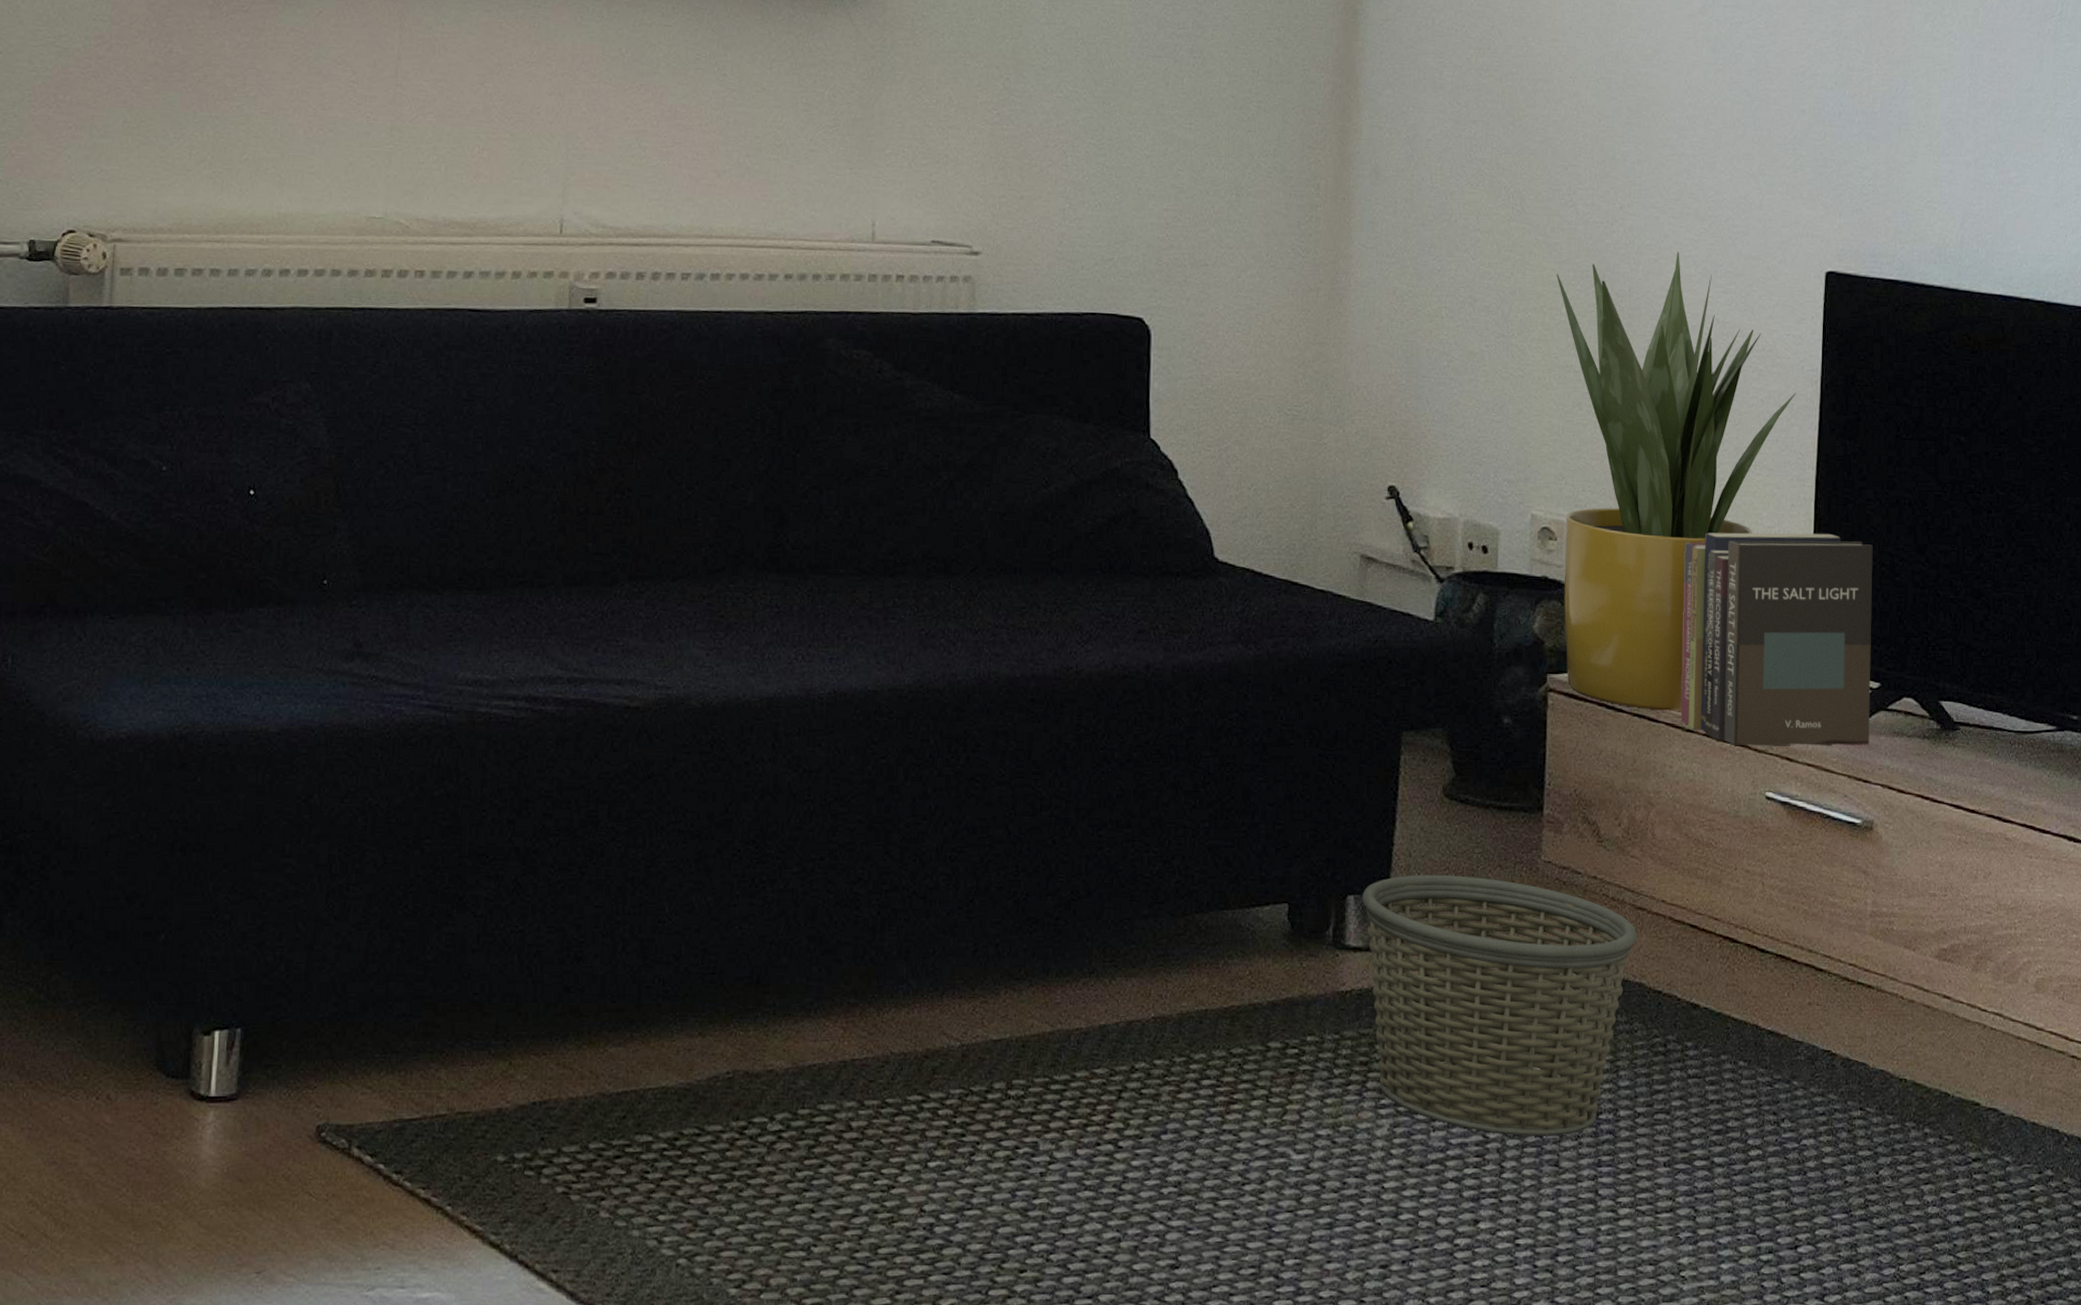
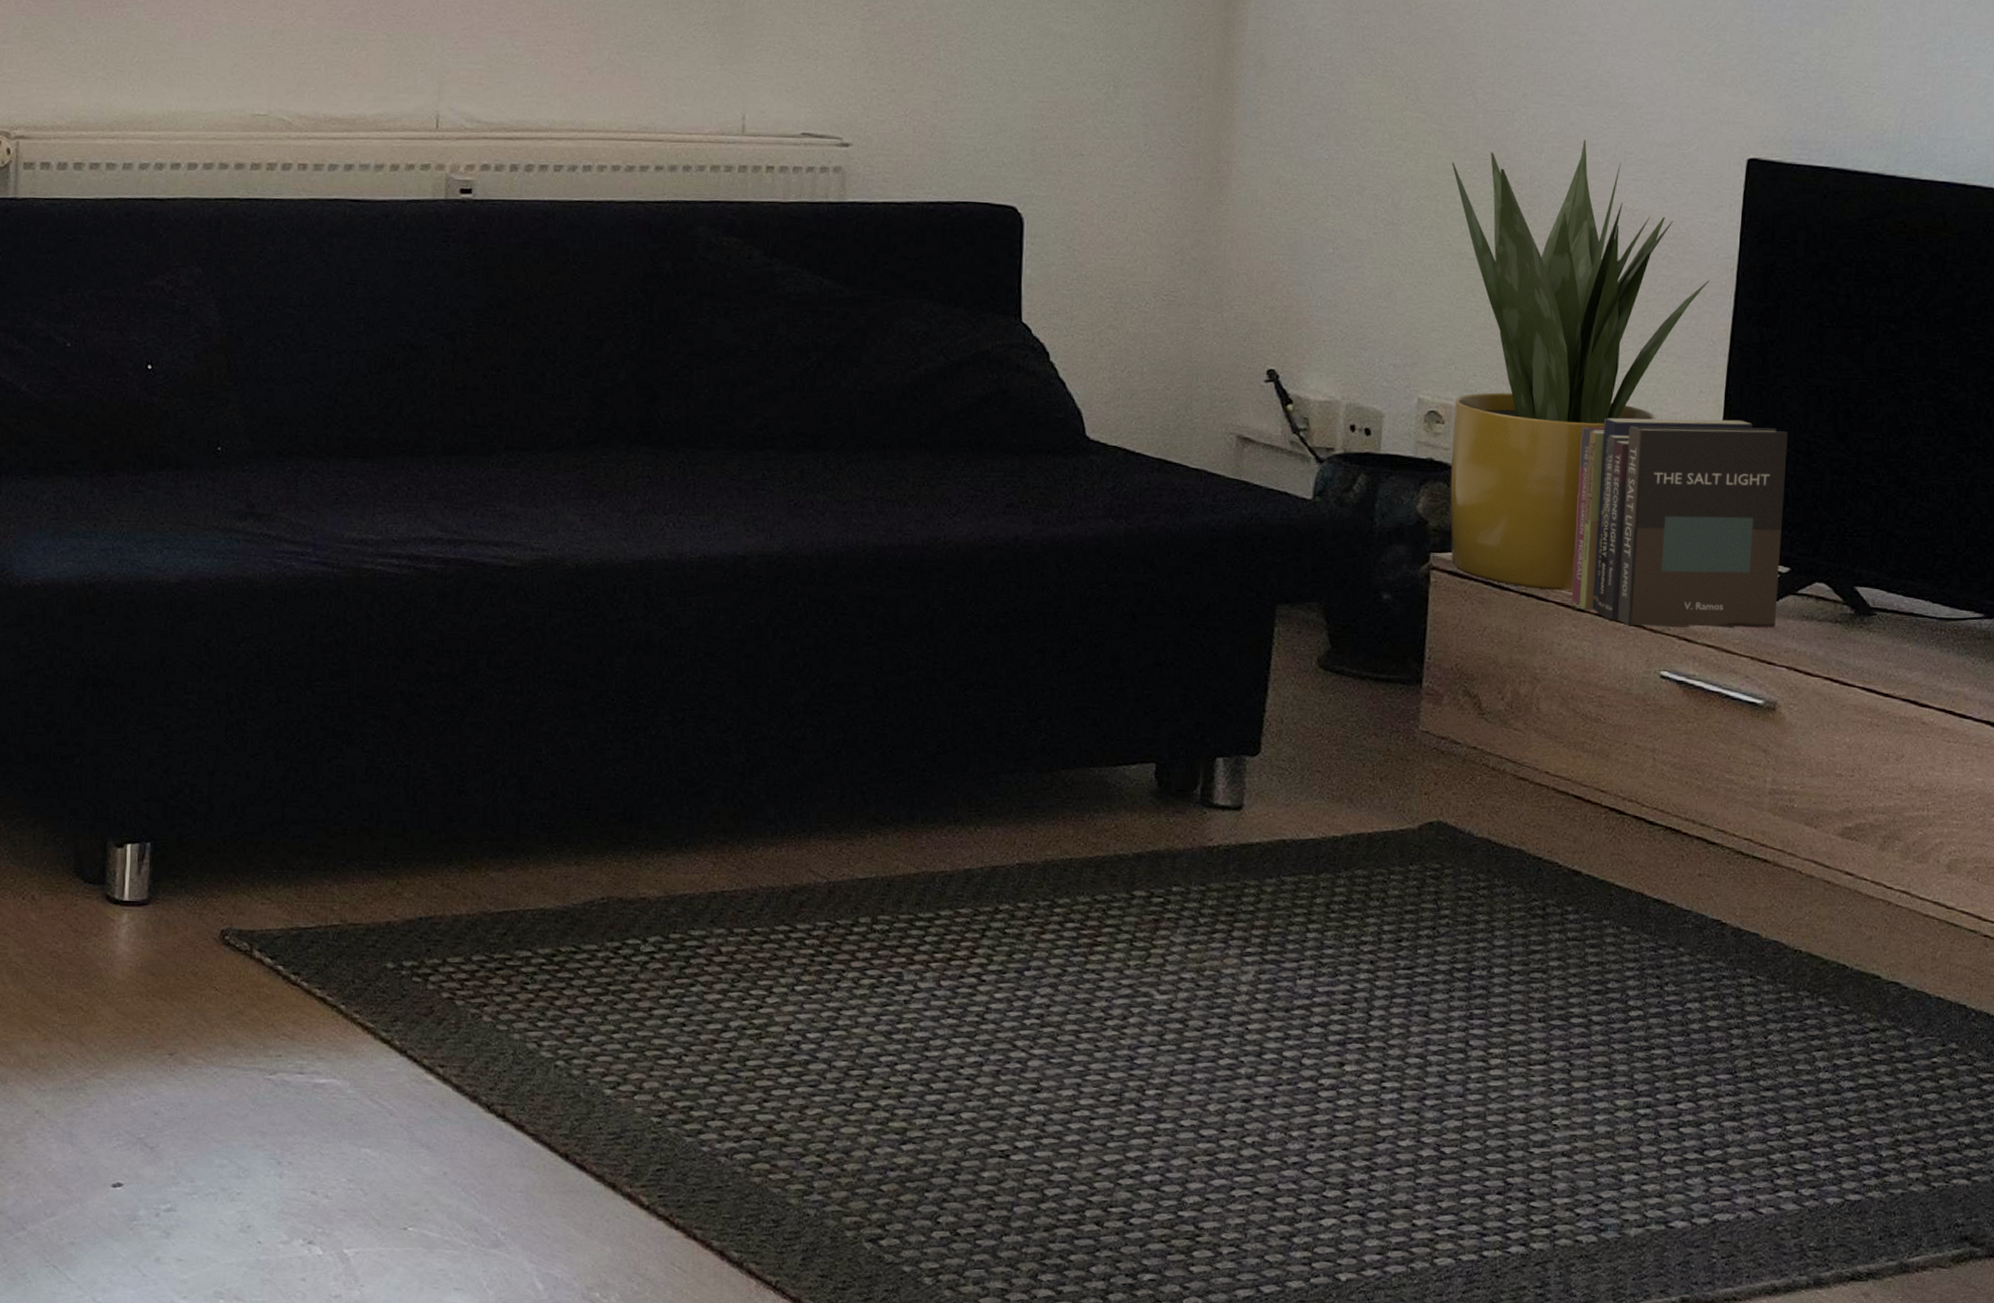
basket: present [1361,875,1638,1136] -> none [1231,740,1518,989]

